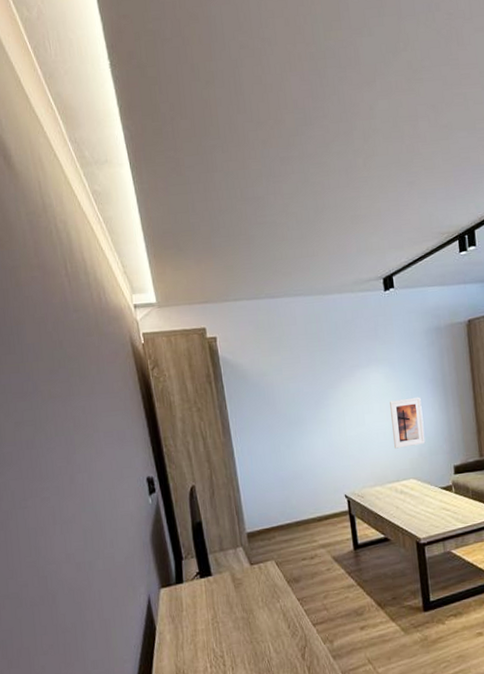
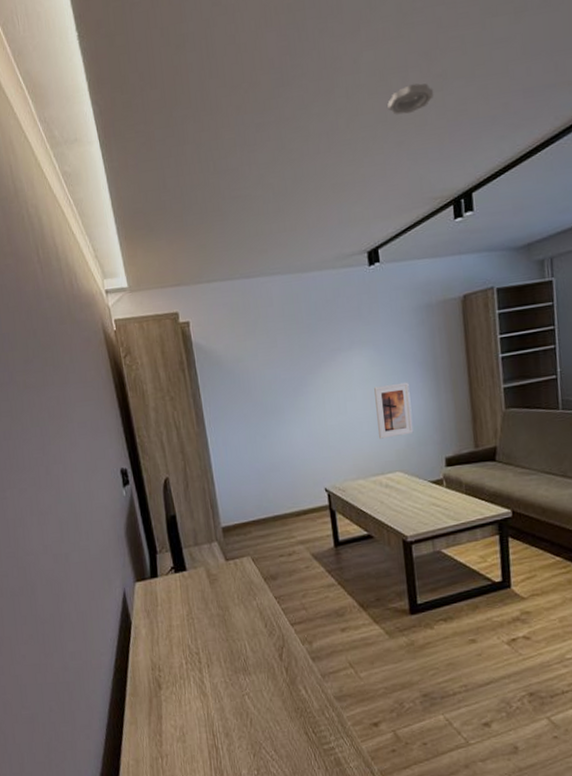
smoke detector: none [400,132,441,158] -> present [387,83,434,115]

